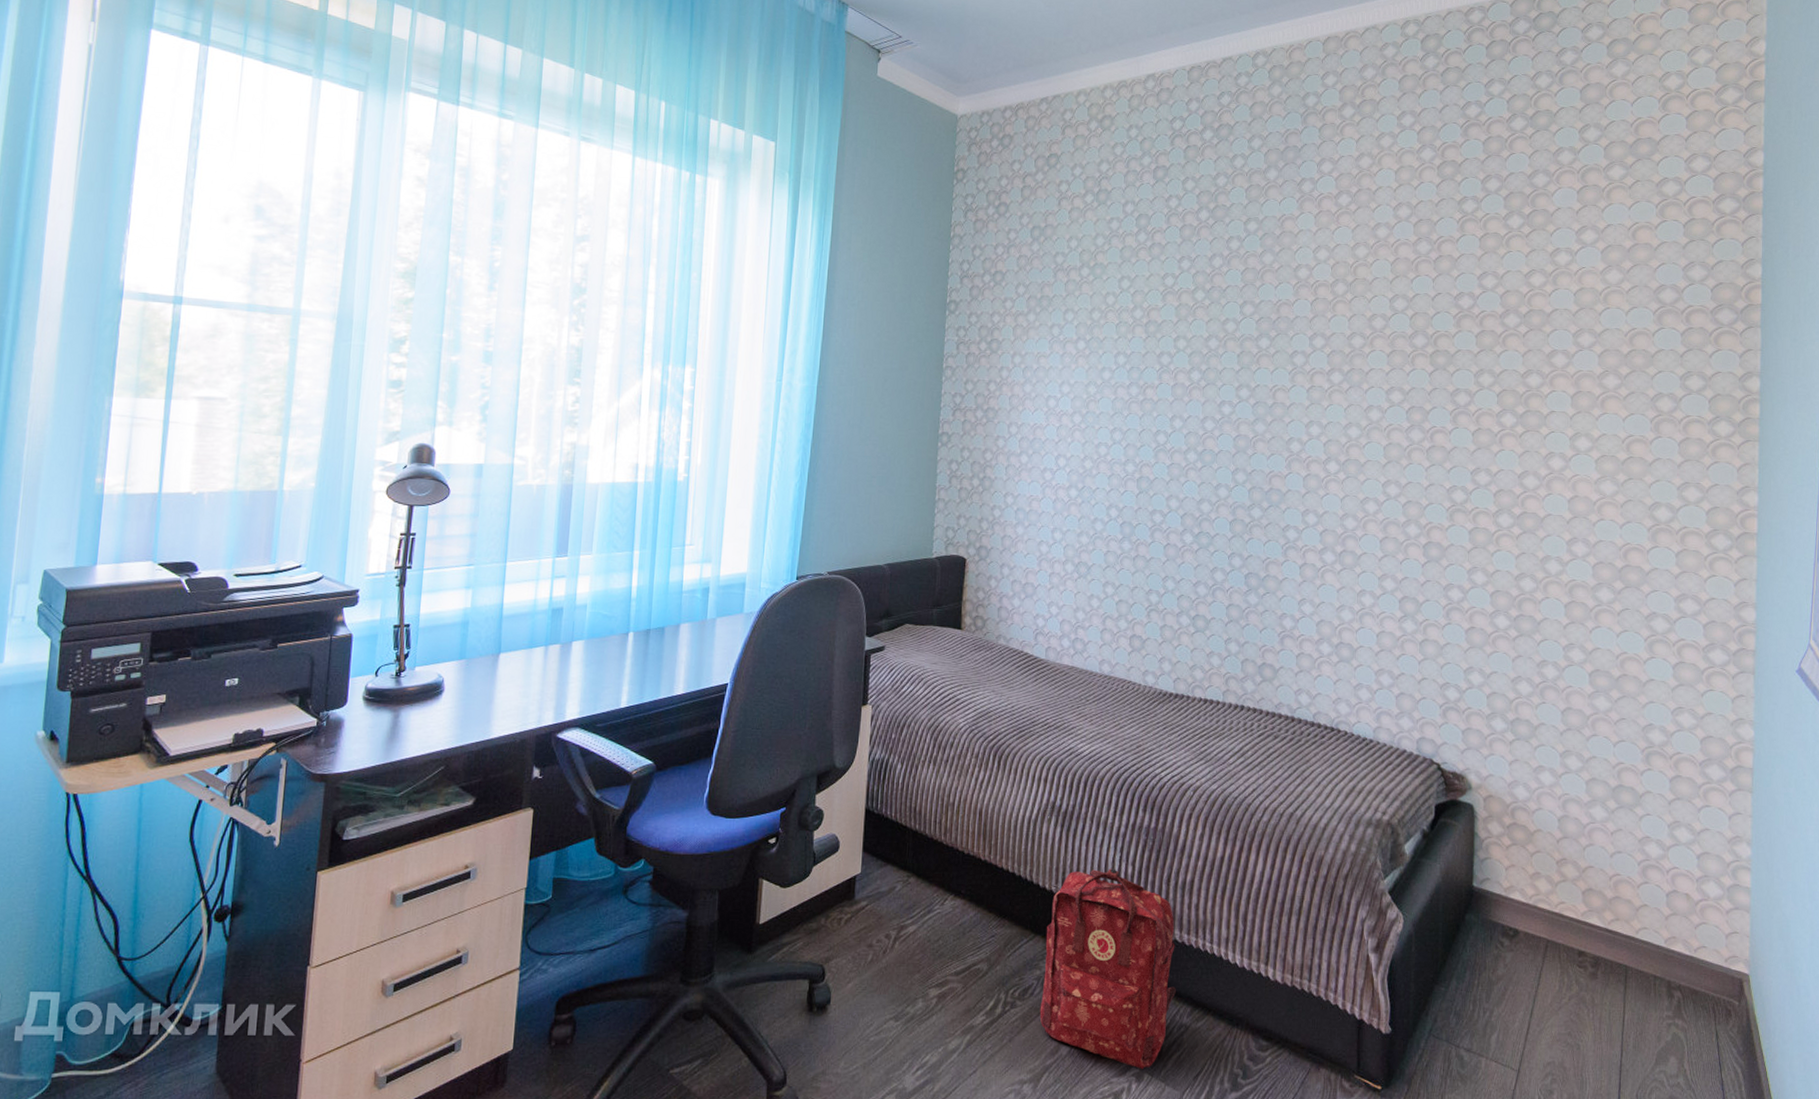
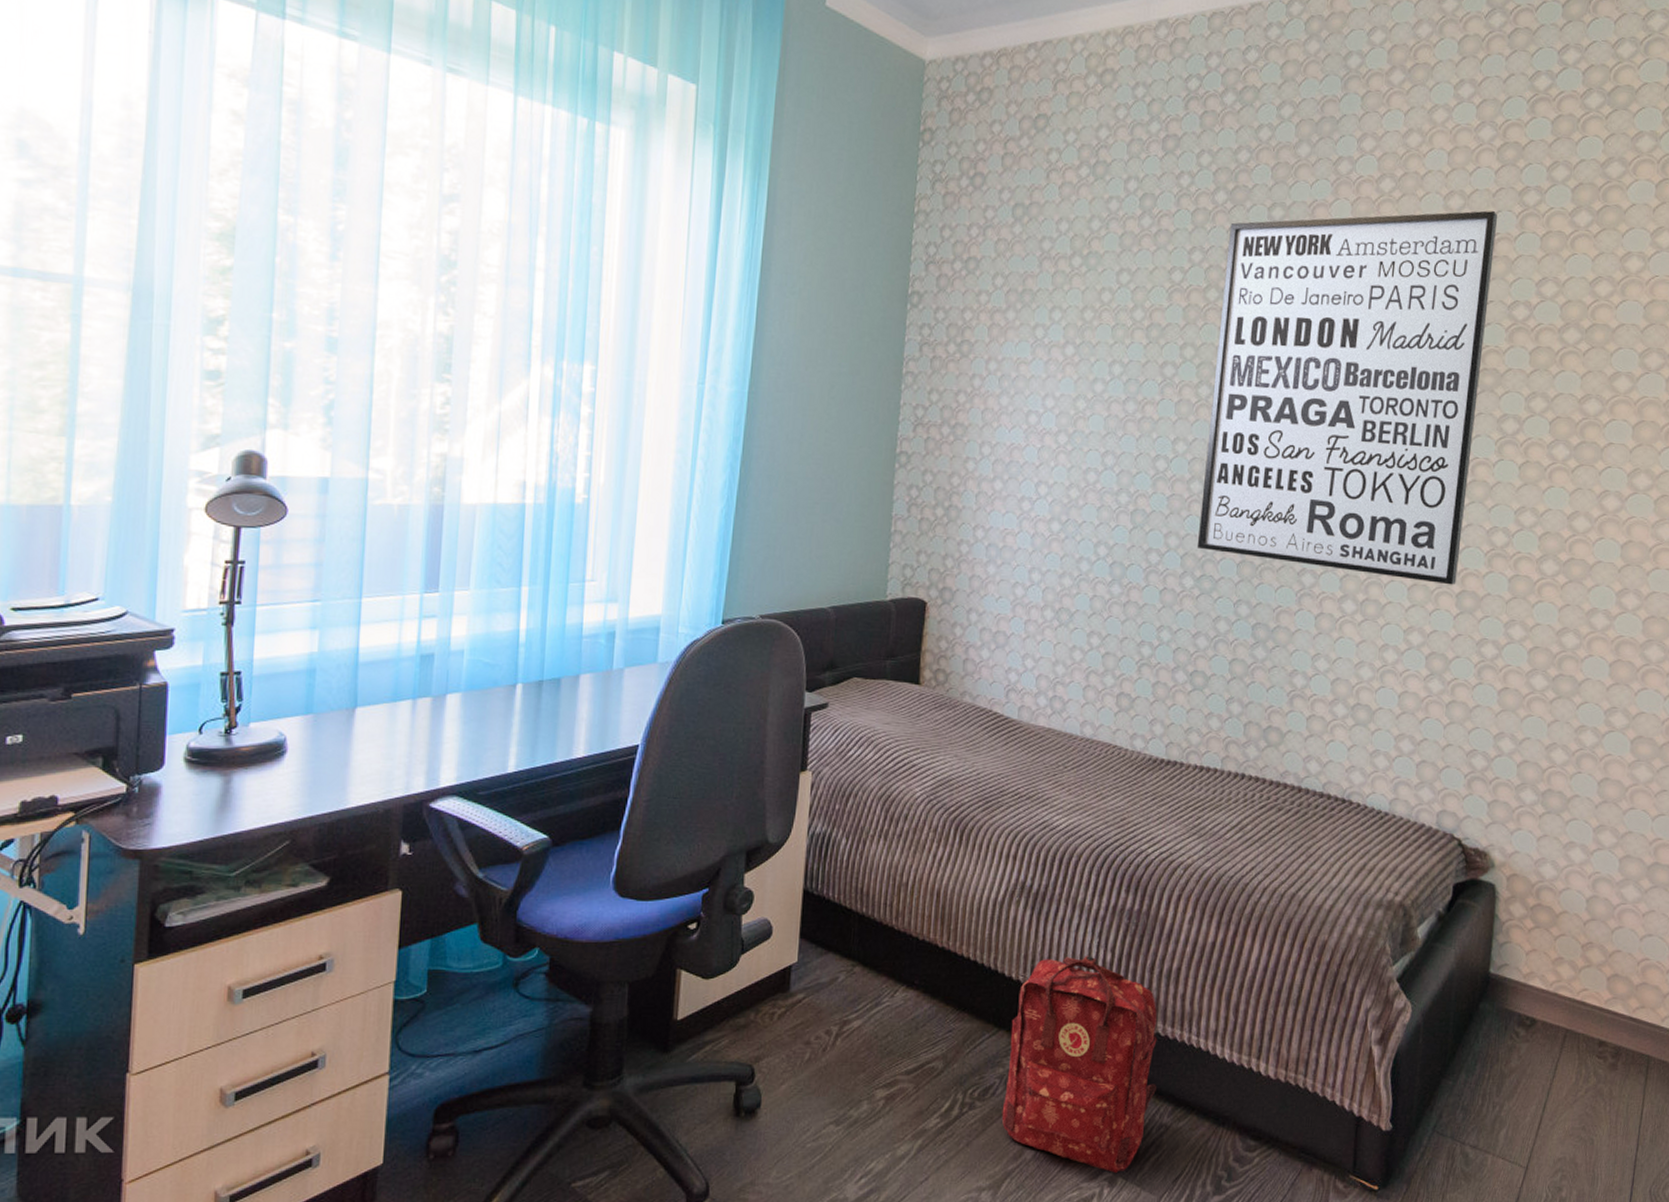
wall art: none [1194,218,1441,538] -> present [1196,210,1498,585]

